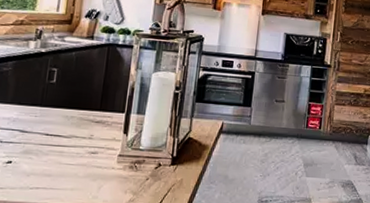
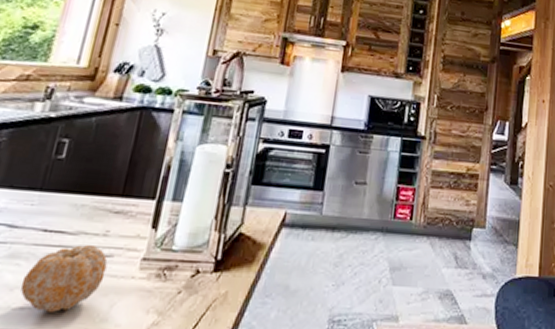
fruit: none [34,145,94,191] -> present [20,245,108,312]

